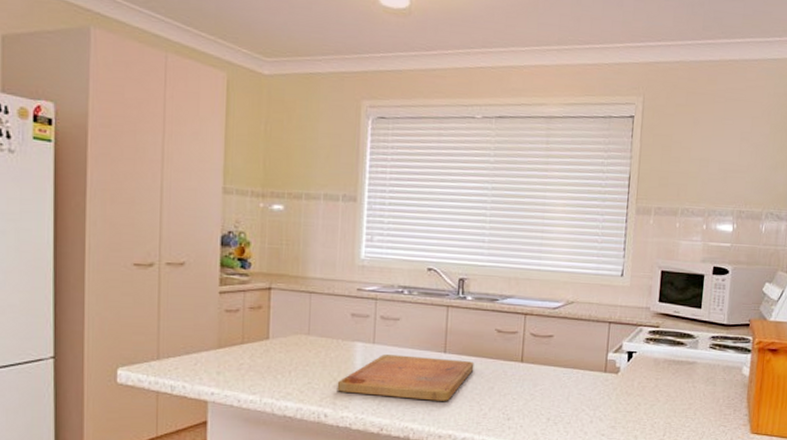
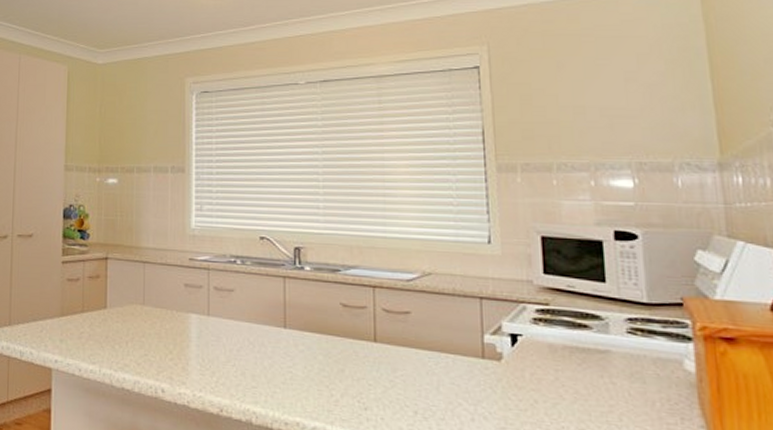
cutting board: present [337,355,474,401] -> none [173,328,319,383]

